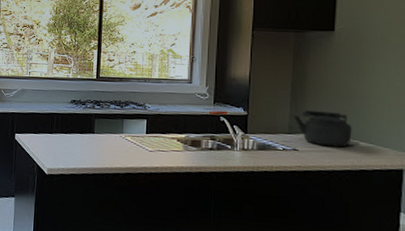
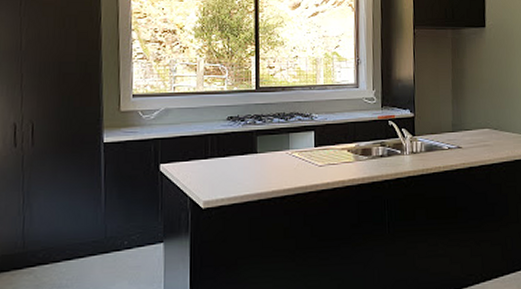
kettle: present [293,110,352,148] -> none [455,107,506,141]

